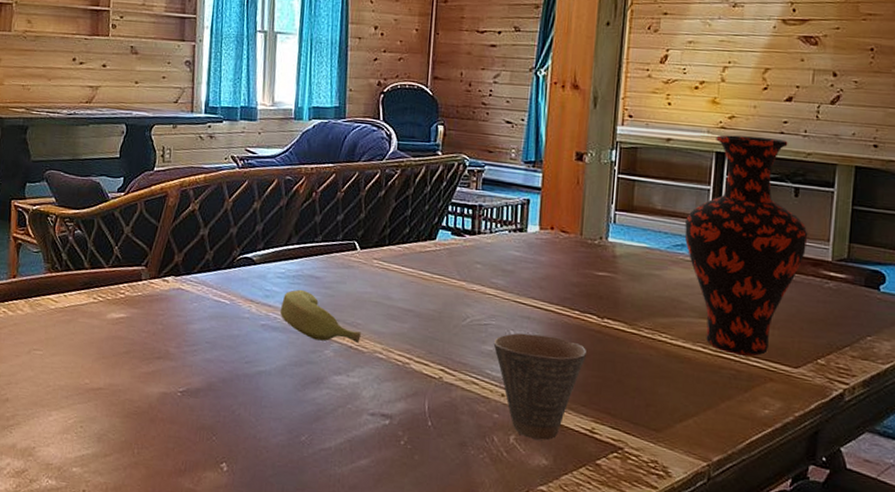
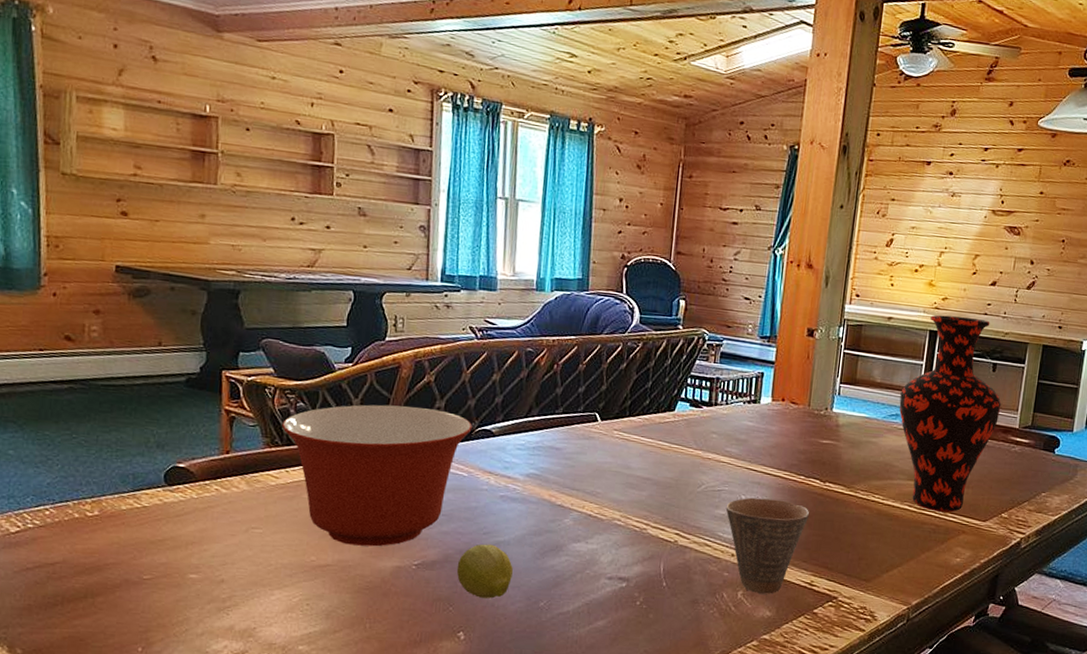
mixing bowl: none [61,232,234,372] -> present [282,404,472,547]
fruit: none [219,373,274,430] -> present [456,544,513,599]
banana: present [279,289,361,344] -> none [519,460,600,512]

